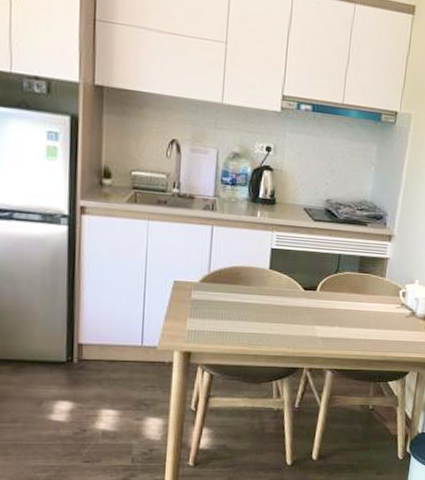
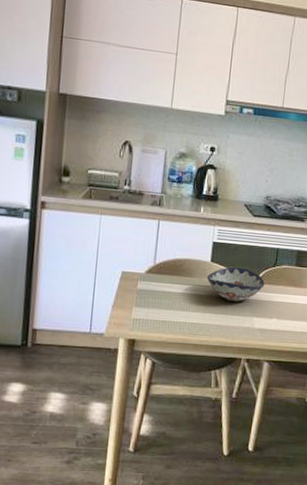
decorative bowl: none [266,274,327,311] -> present [207,266,265,302]

